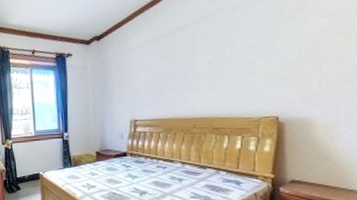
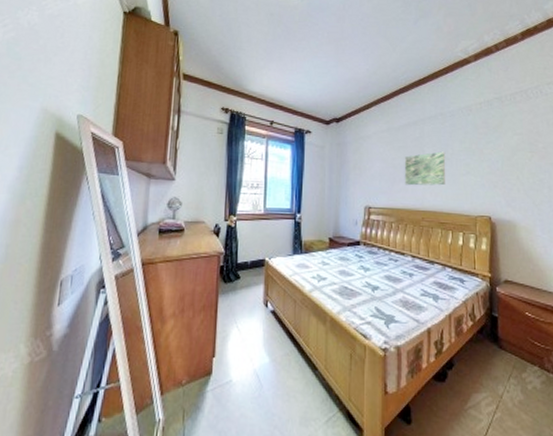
wall art: none [173,52,224,95] -> present [404,151,446,186]

